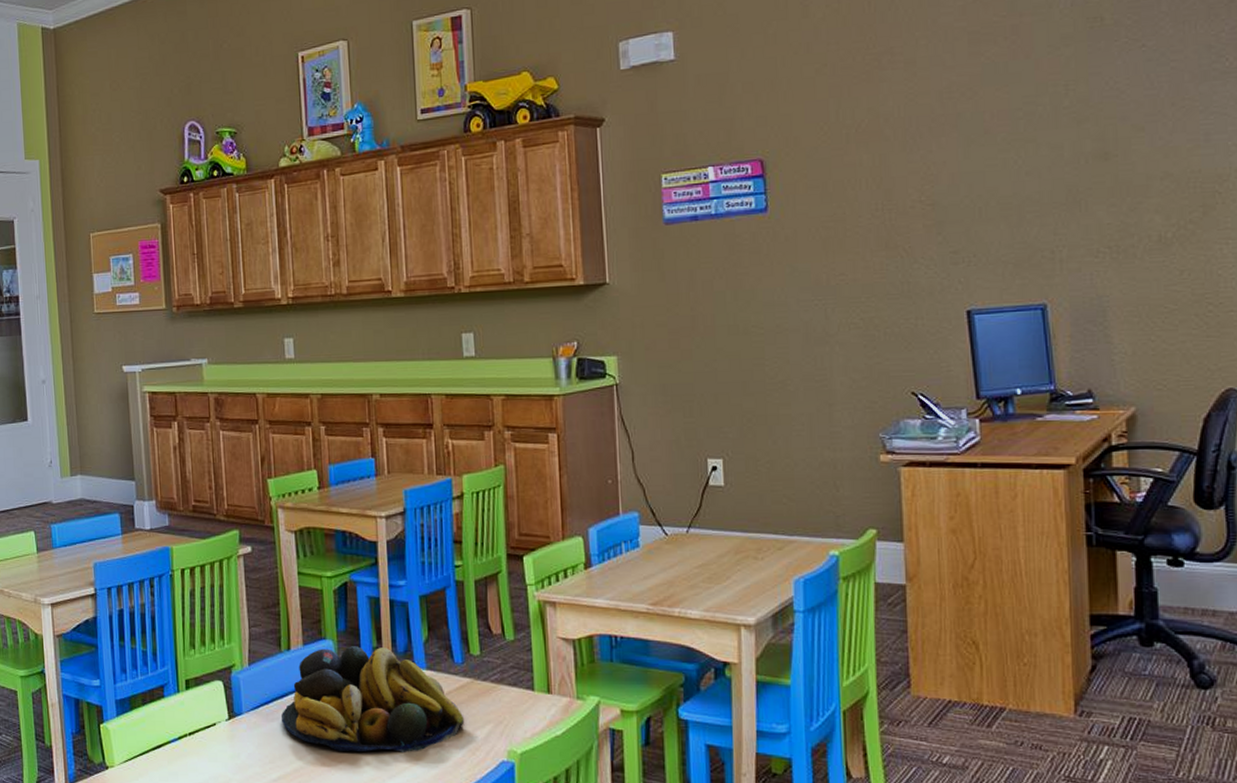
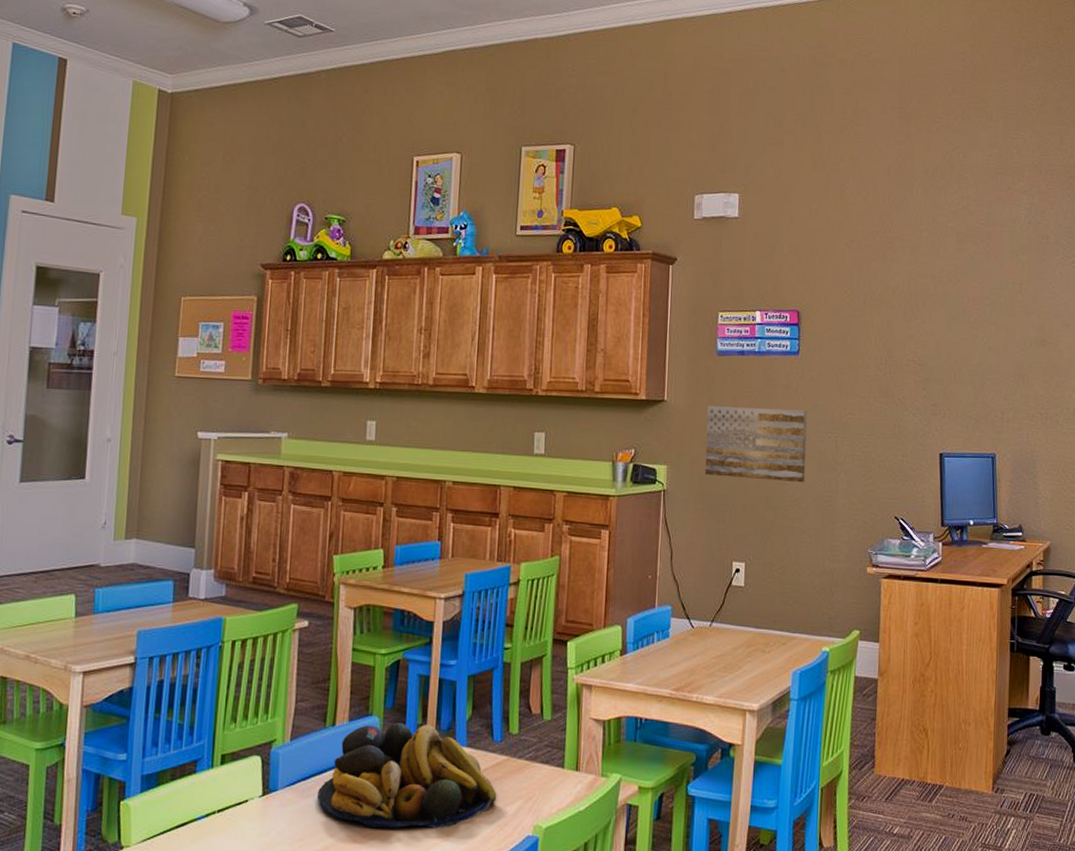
wall art: none [660,276,790,363] -> present [705,406,808,483]

